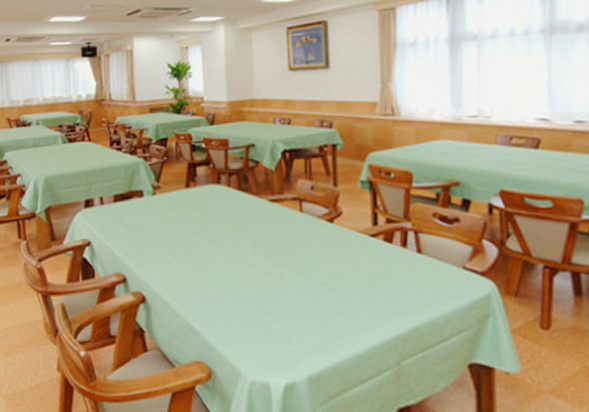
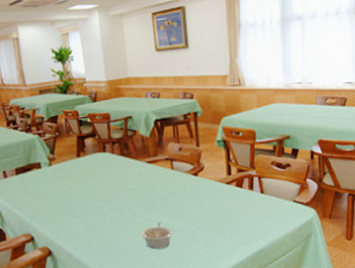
legume: none [255,275,299,311] -> present [140,221,174,249]

